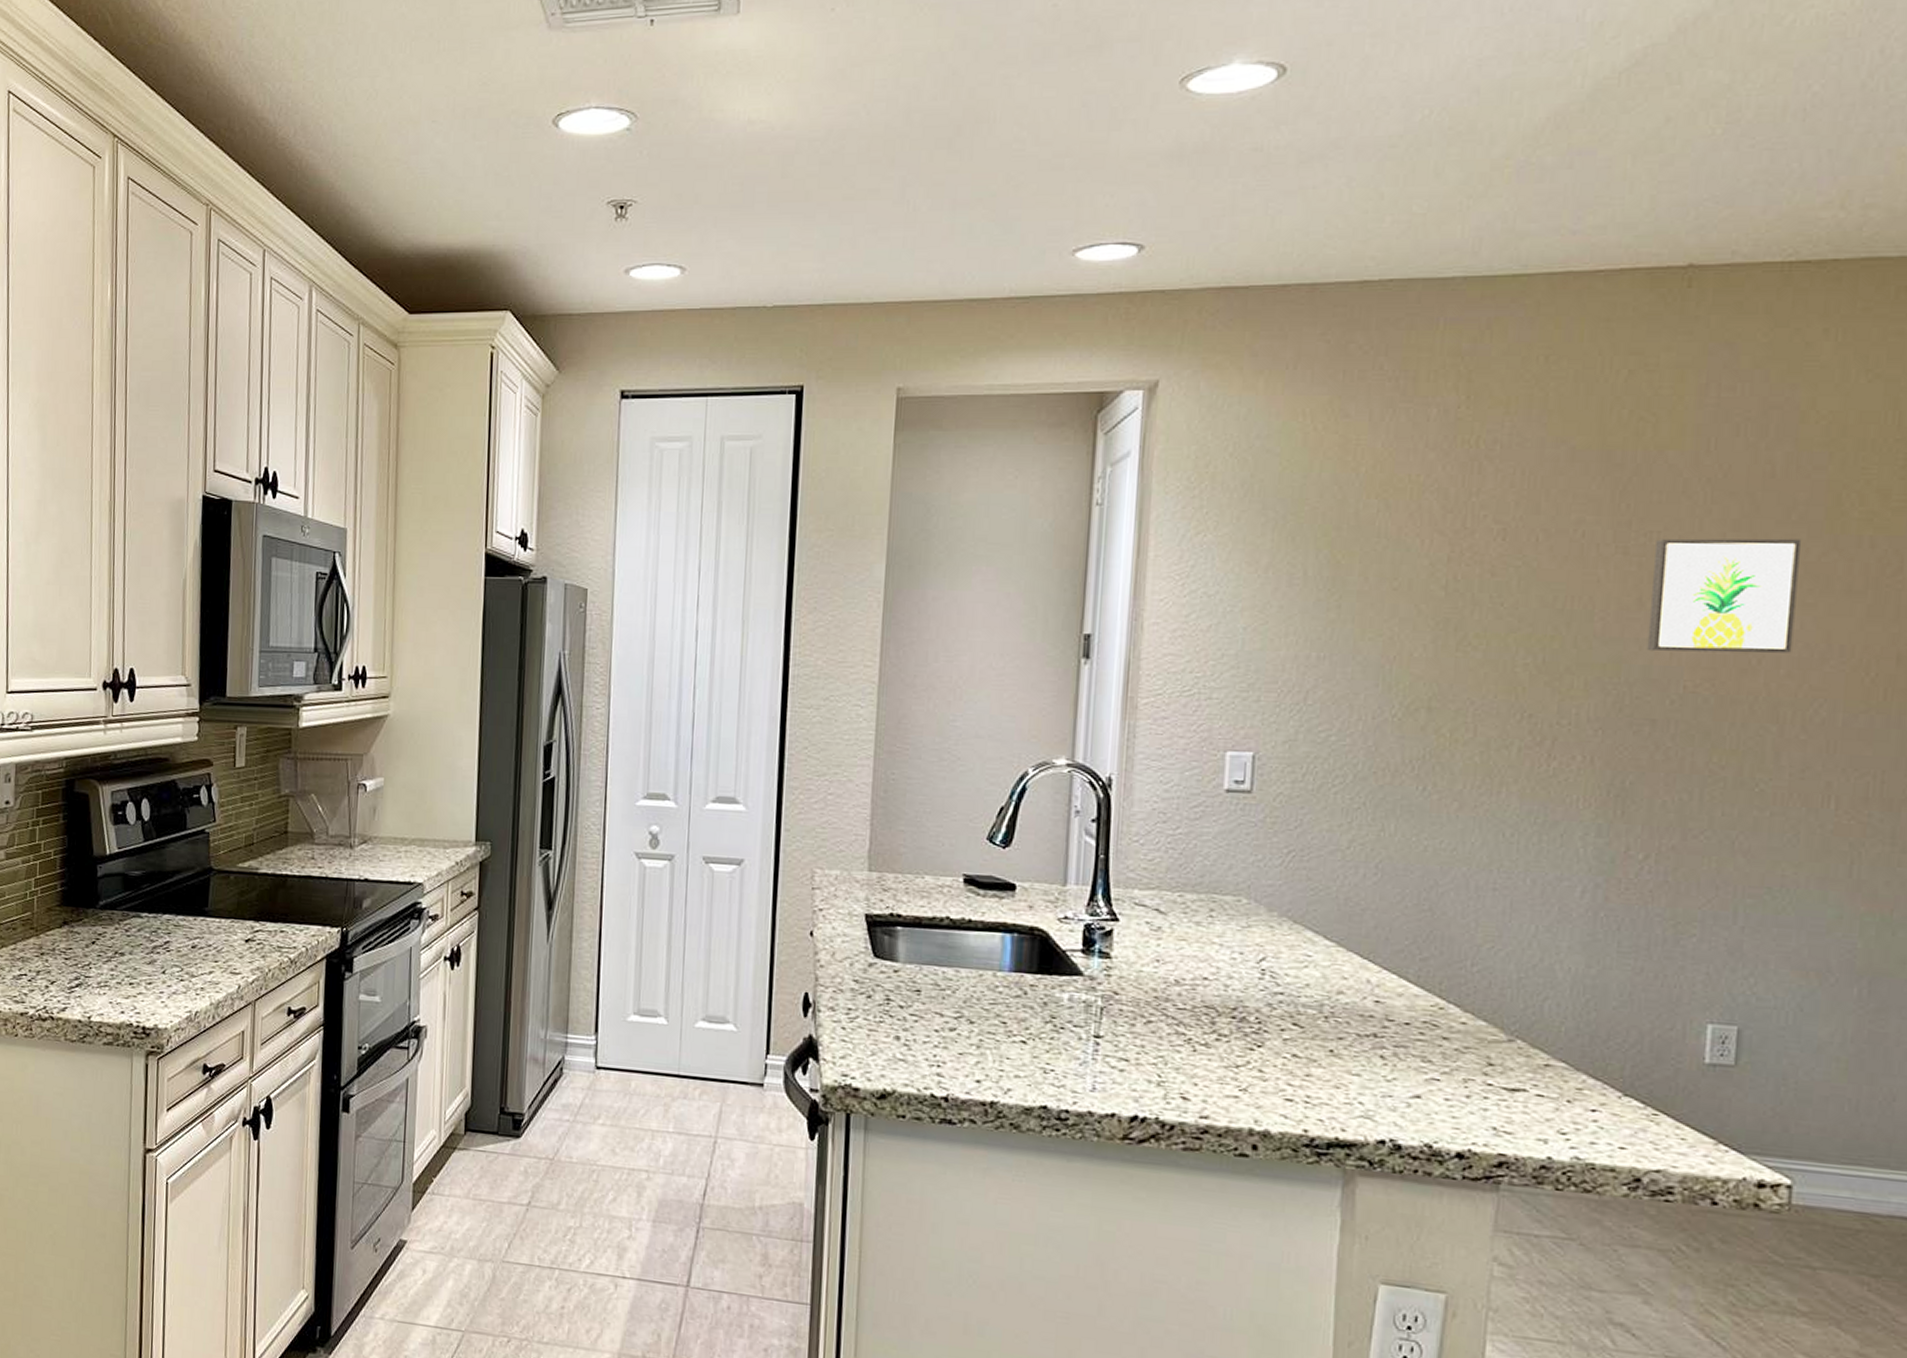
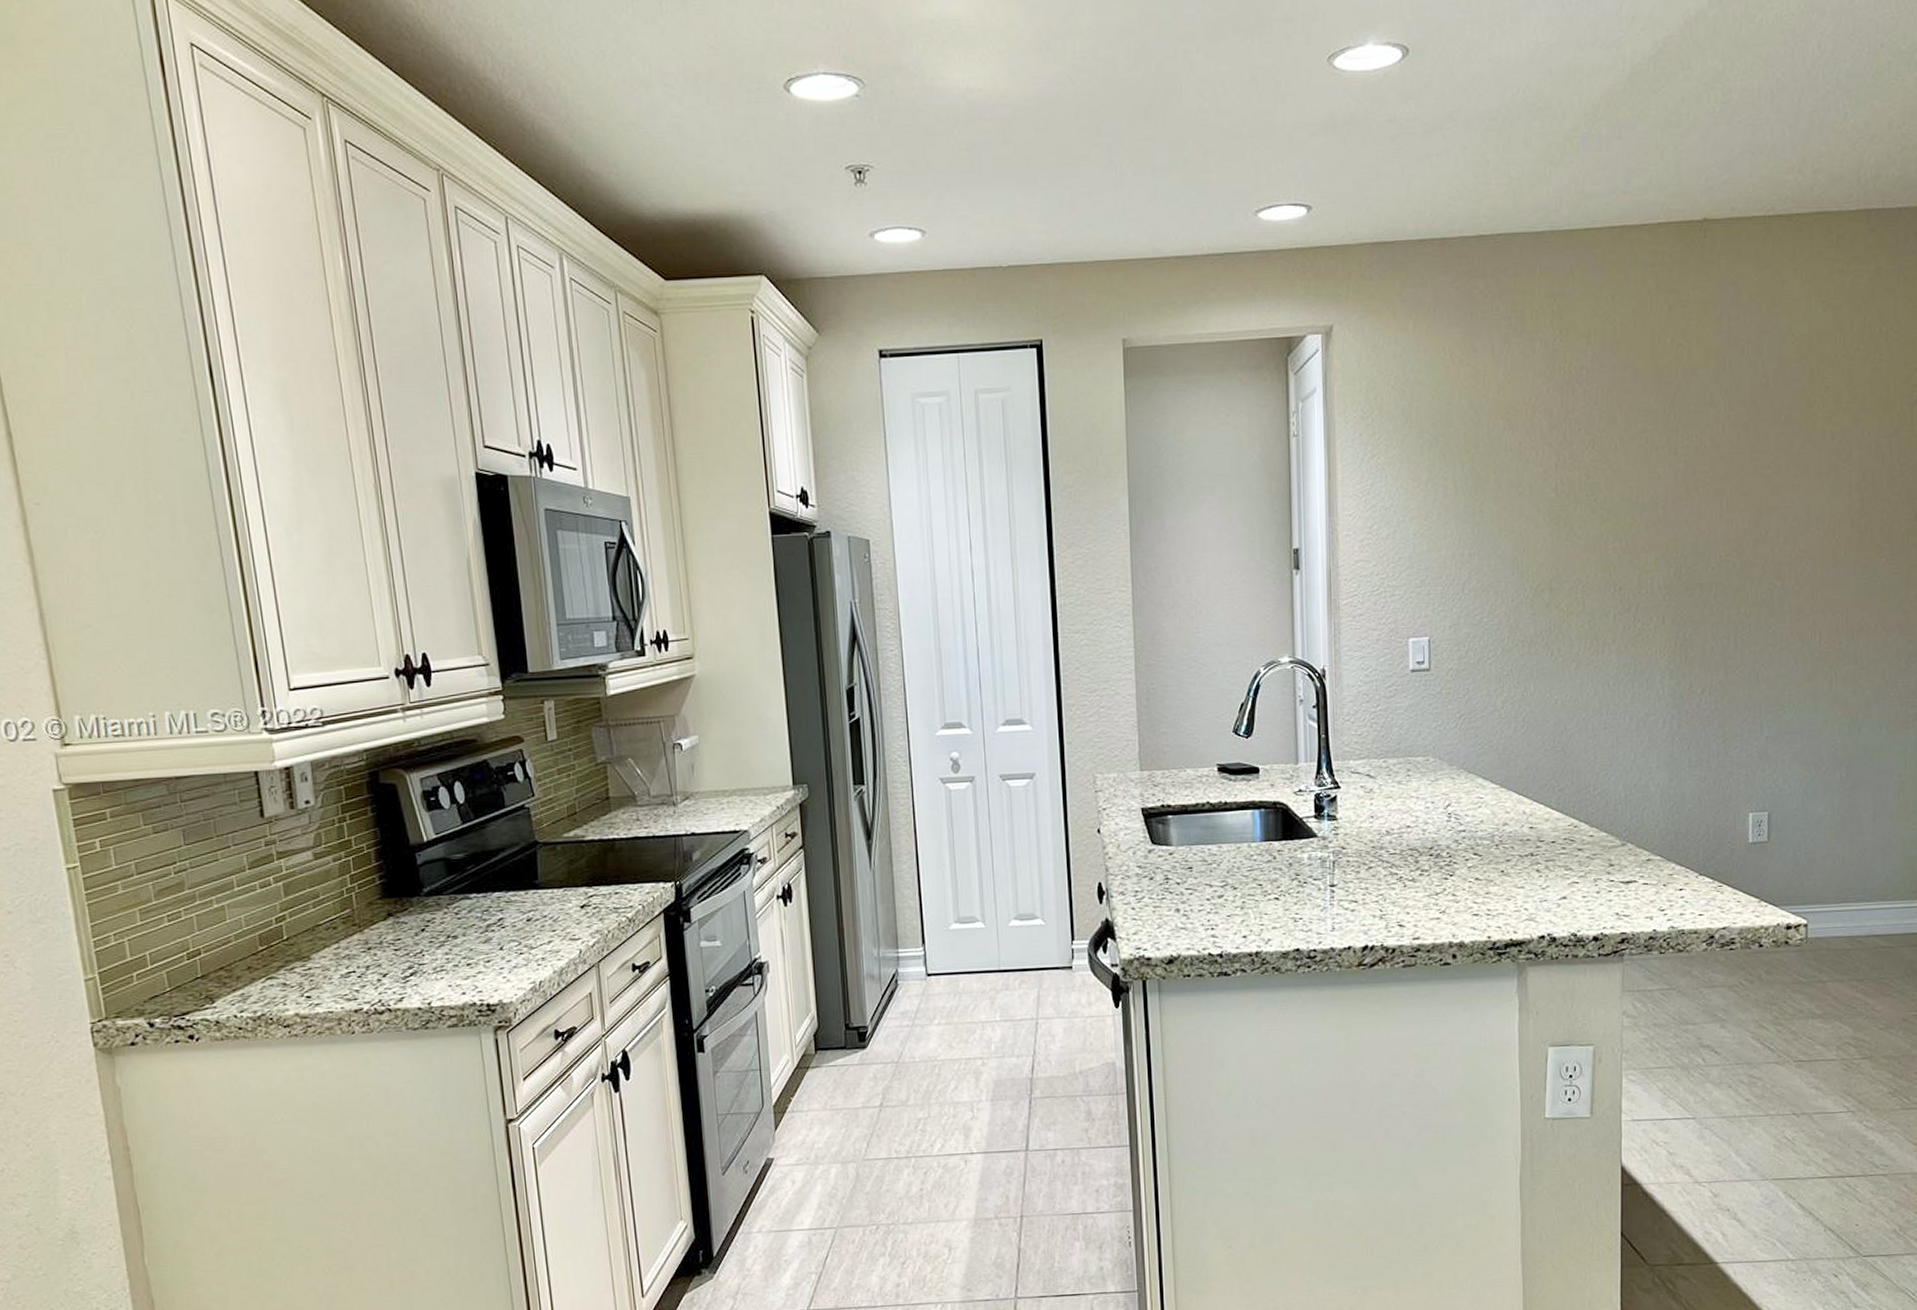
wall art: present [1646,538,1802,654] -> none [1694,435,1789,531]

